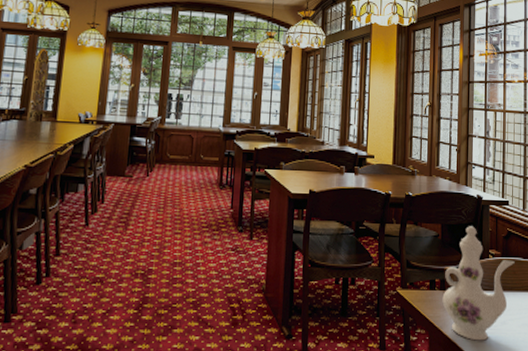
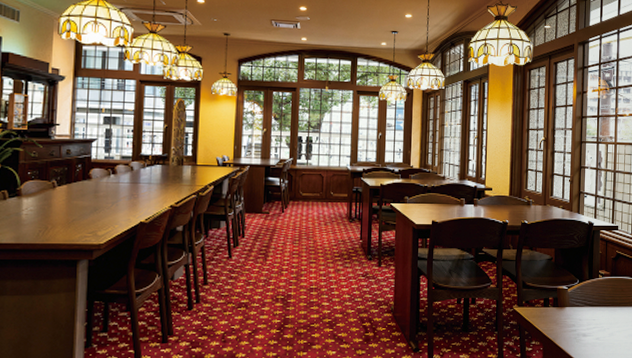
ewer: present [442,226,515,341] -> none [555,250,623,350]

